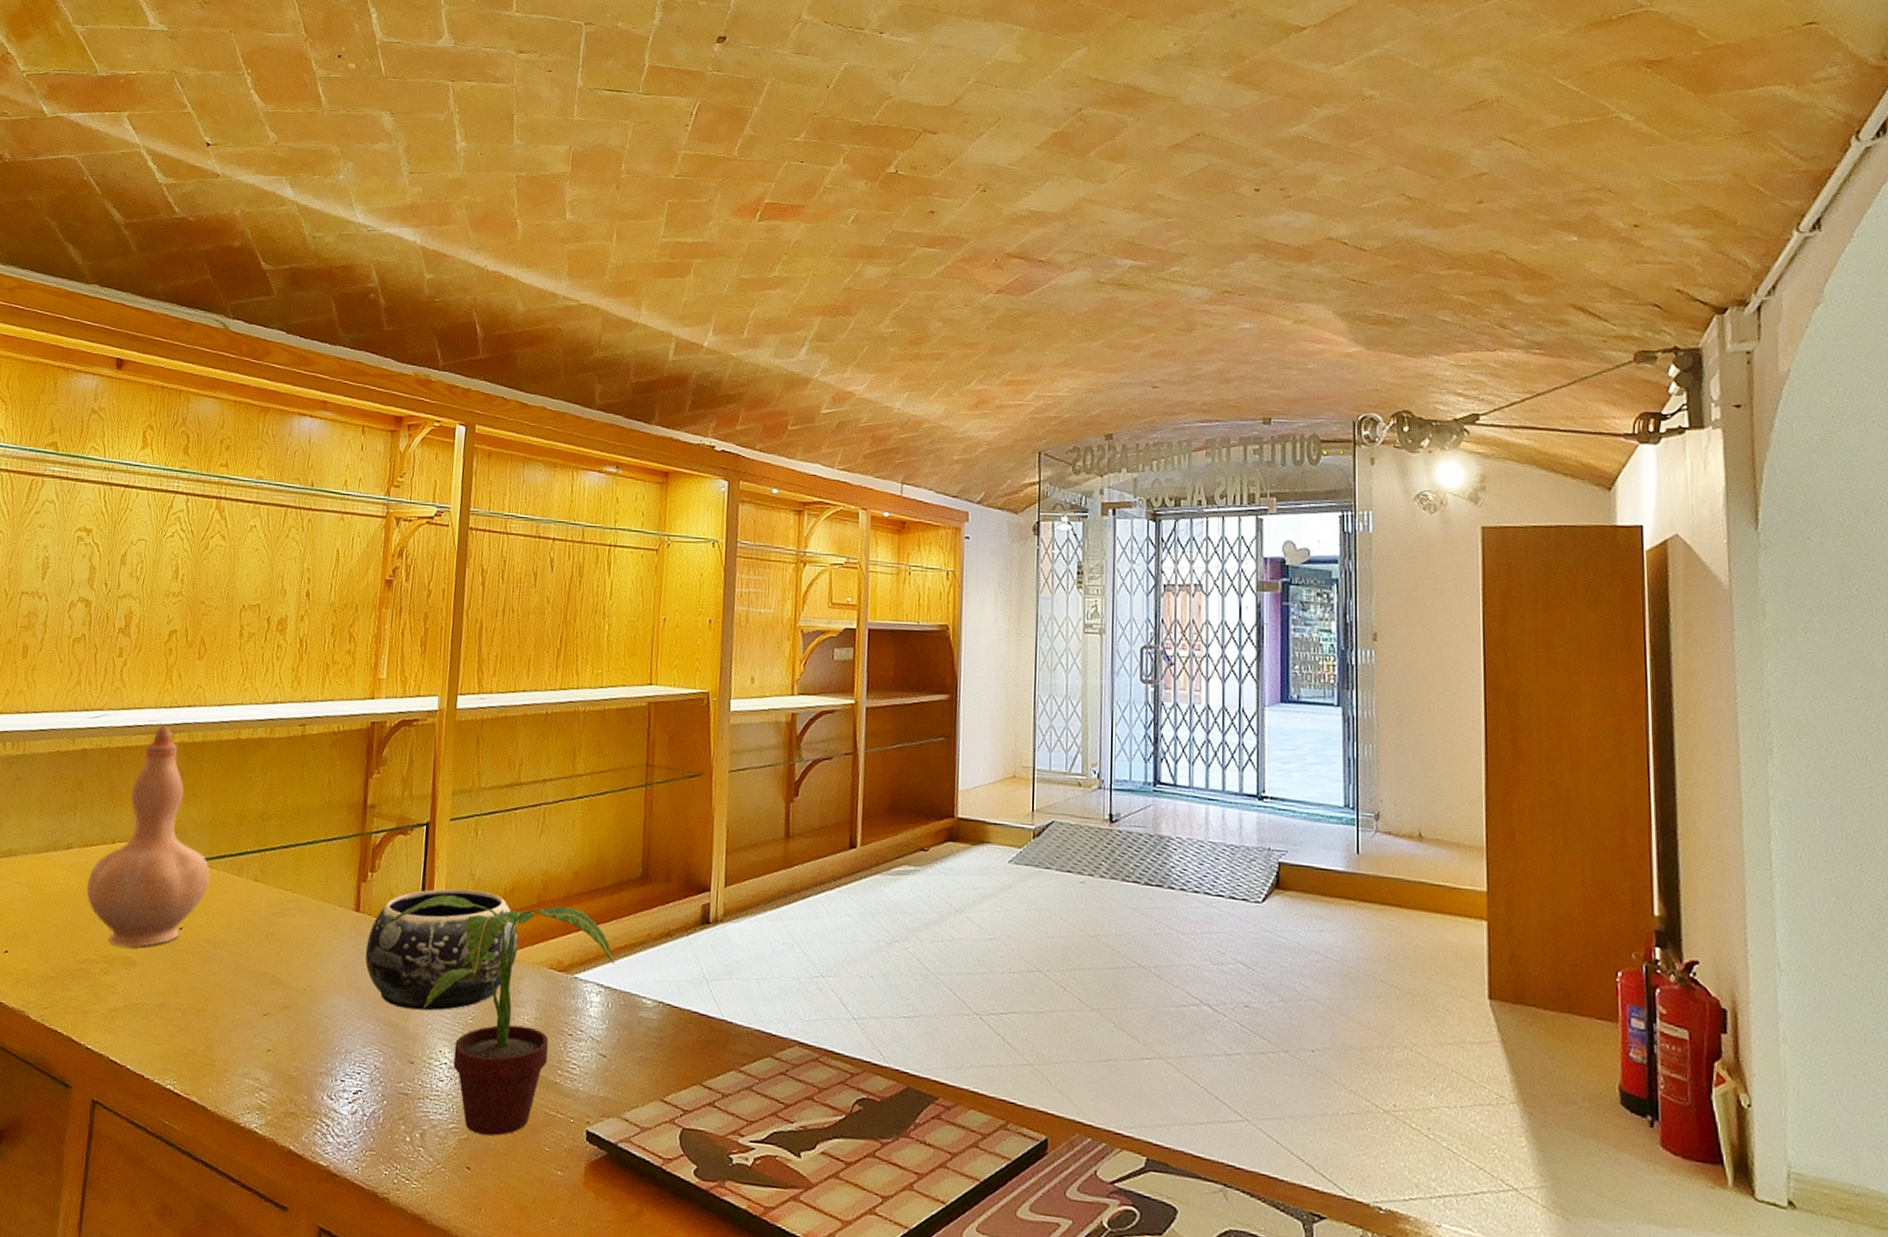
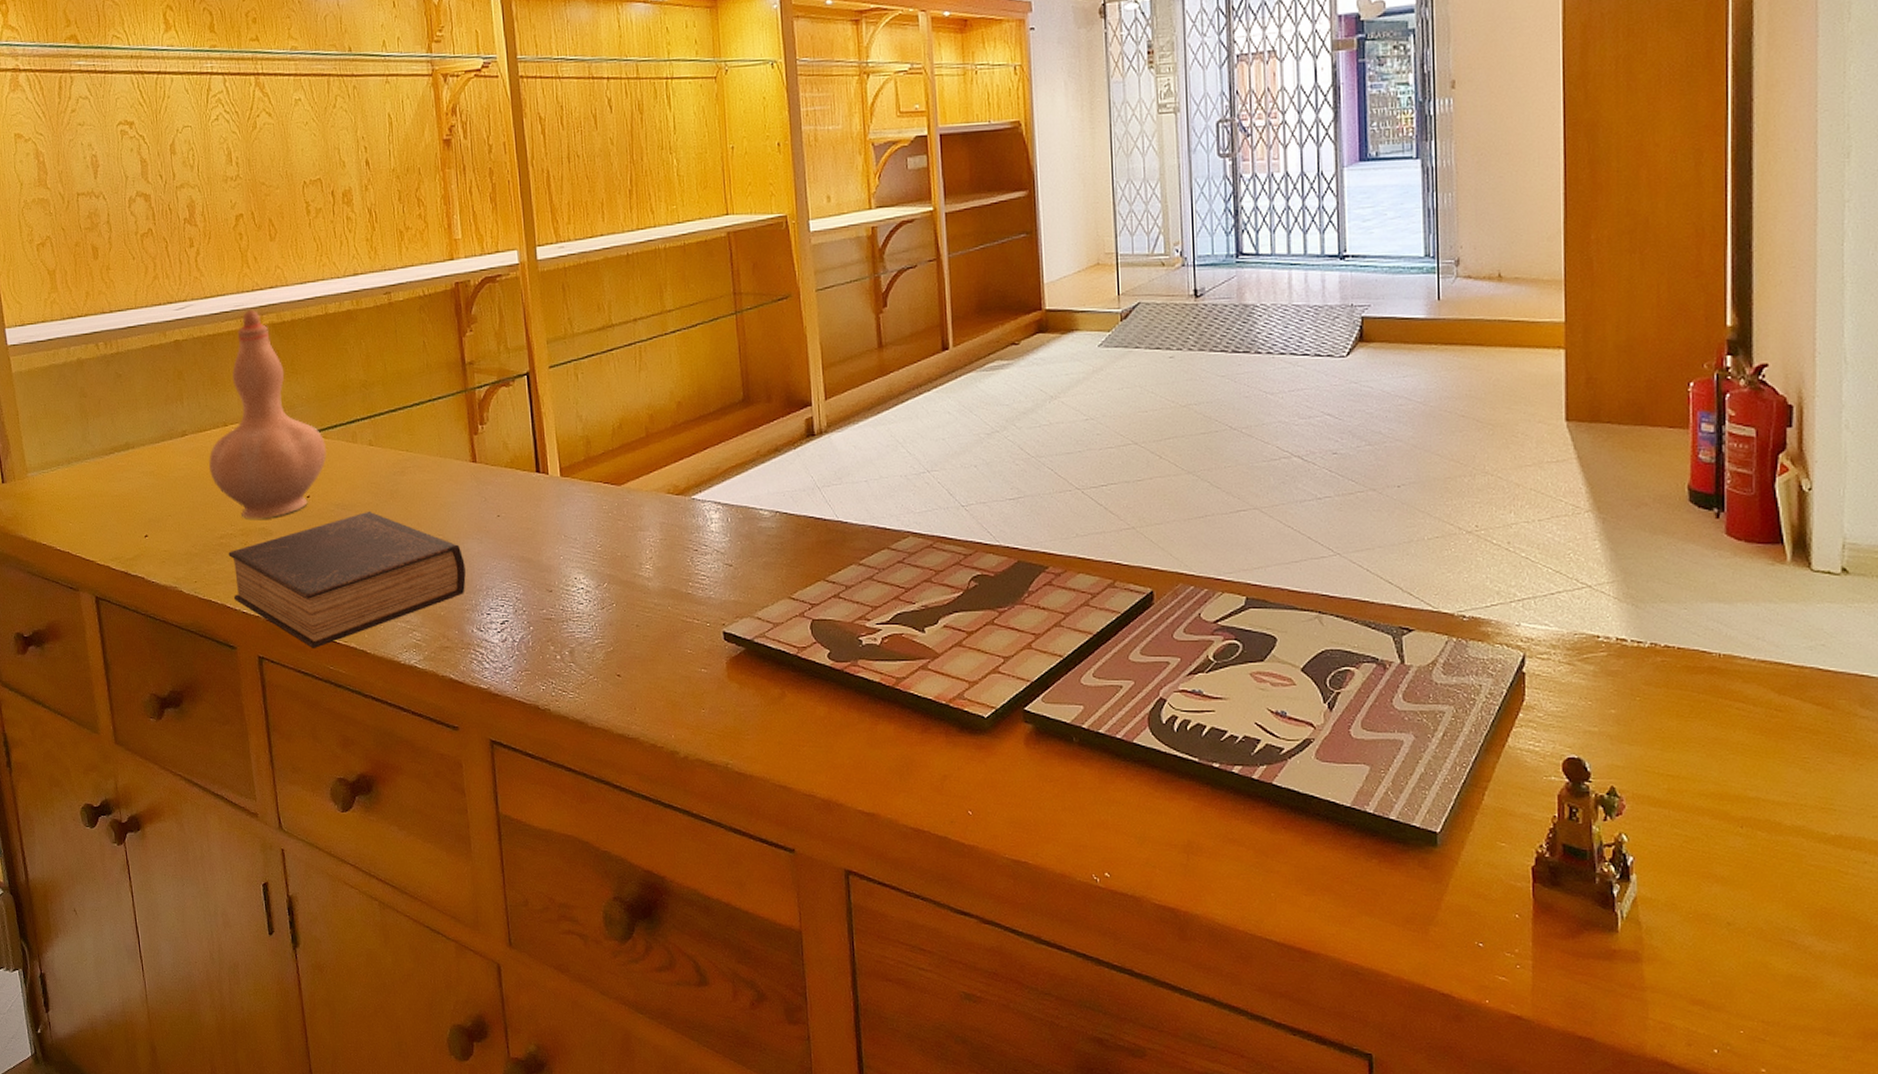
book: none [81,951,328,1098] -> present [228,511,466,648]
decorative bowl: present [365,888,519,1011] -> none [488,430,634,545]
potted plant: present [380,895,616,1136] -> none [499,435,729,647]

